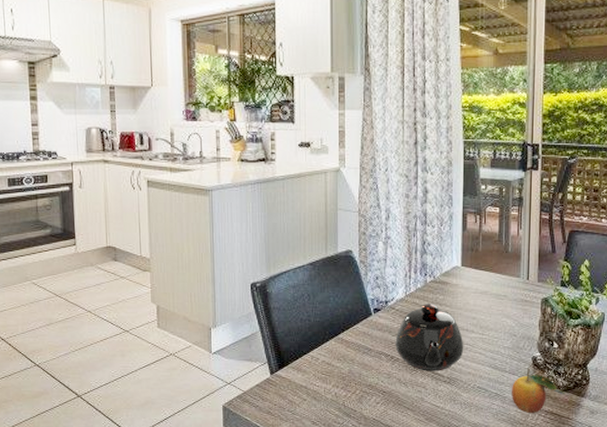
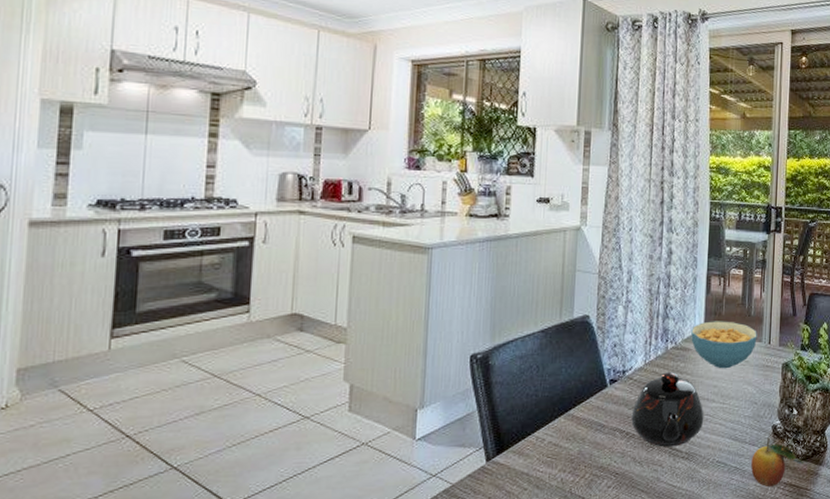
cereal bowl: none [449,257,515,302] -> present [691,321,757,369]

